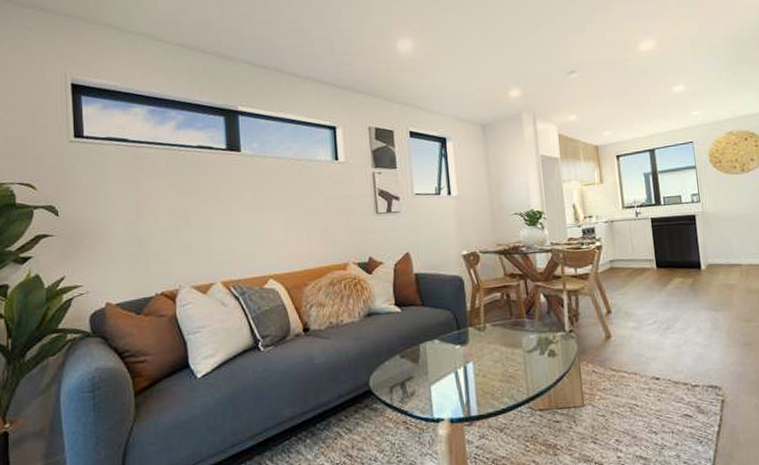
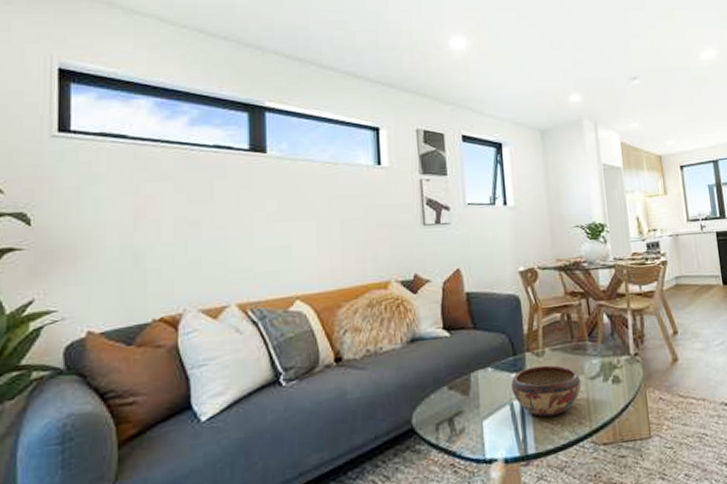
decorative bowl: none [455,339,520,384] -> present [510,365,582,417]

